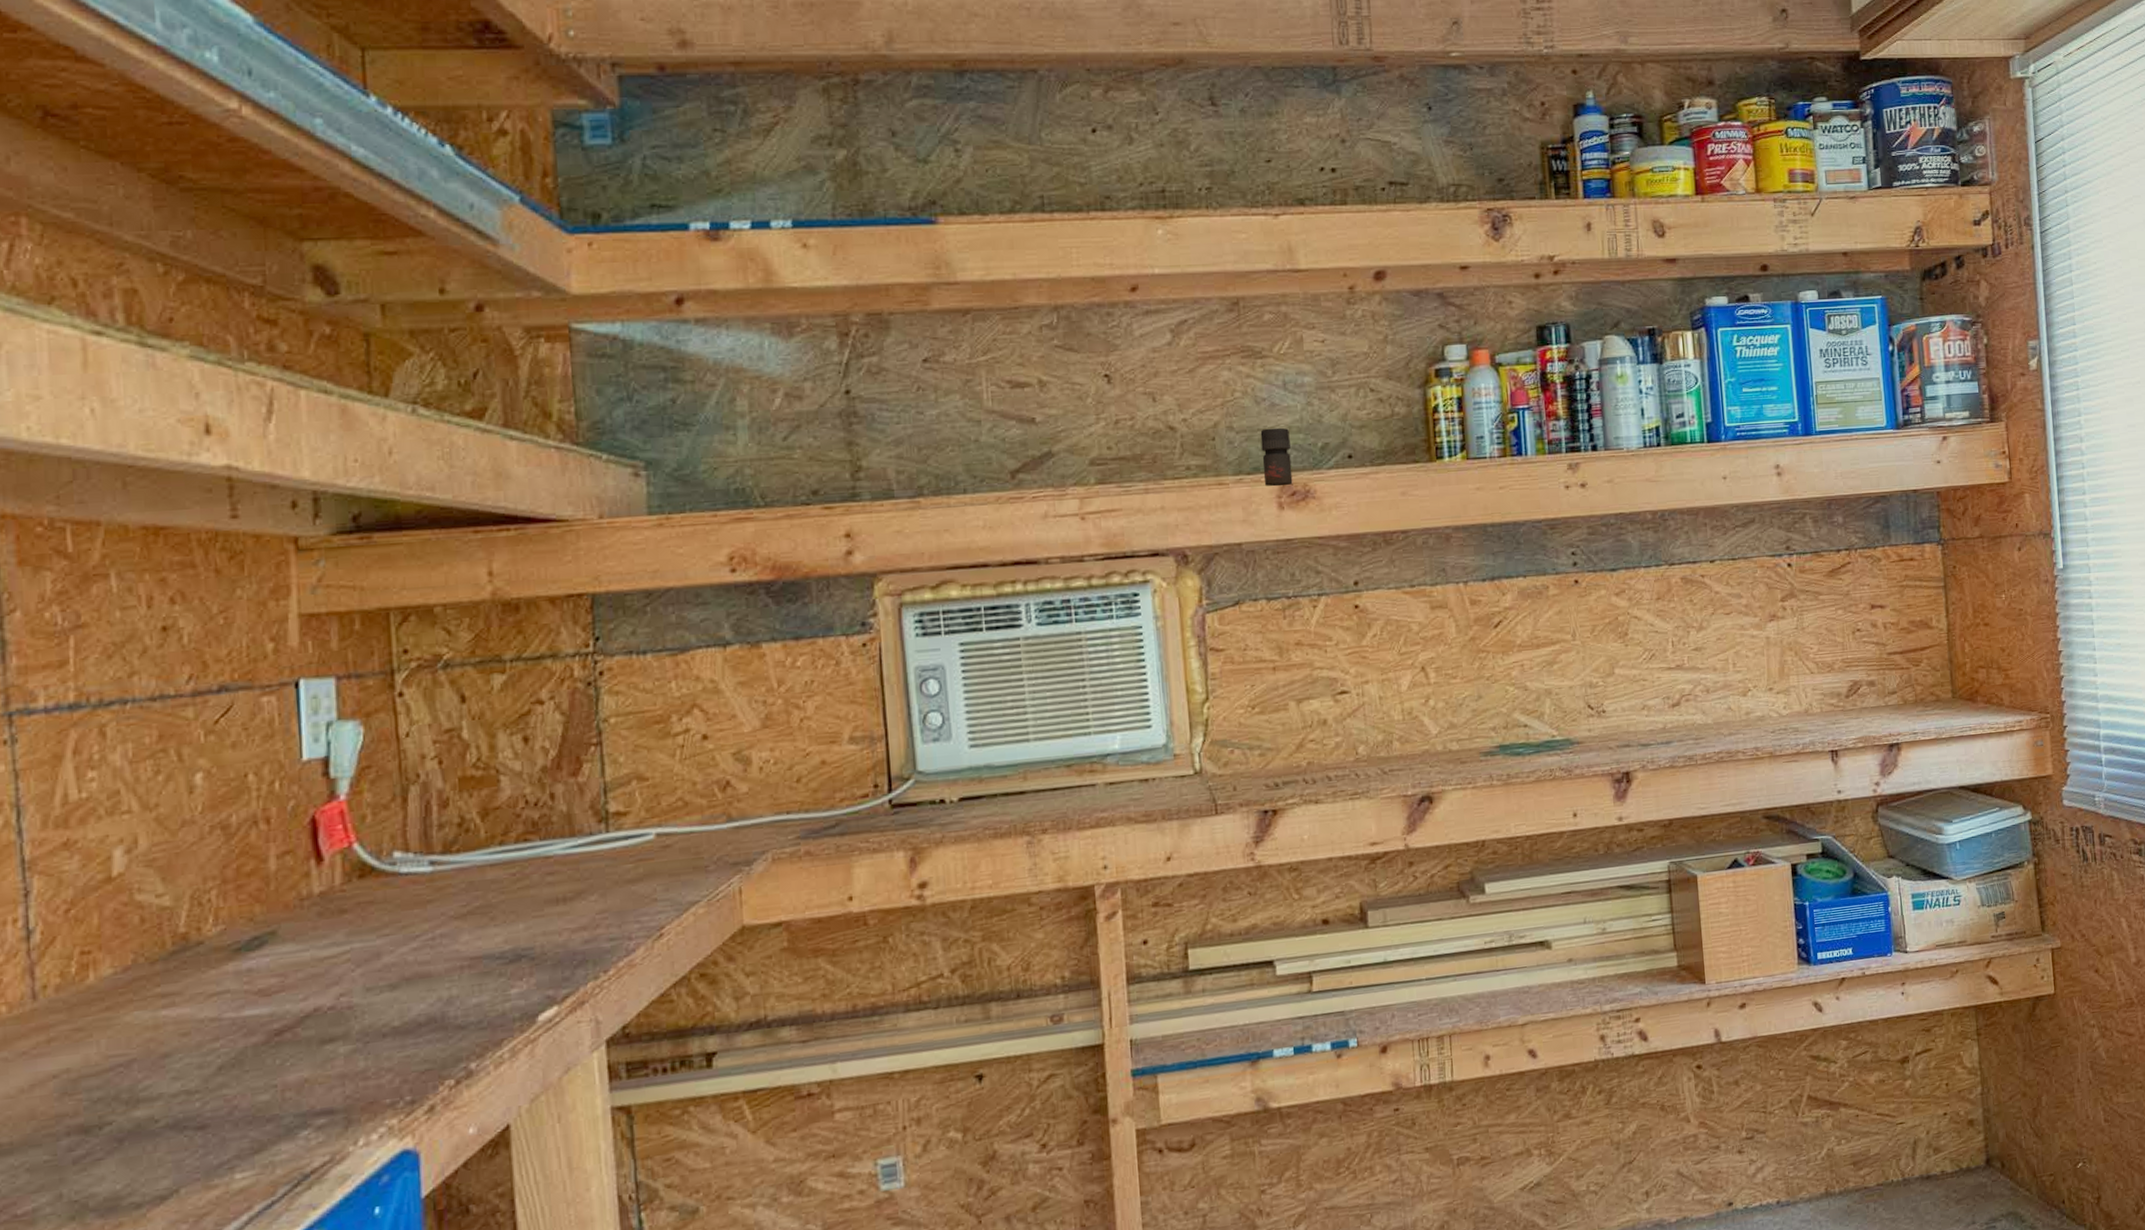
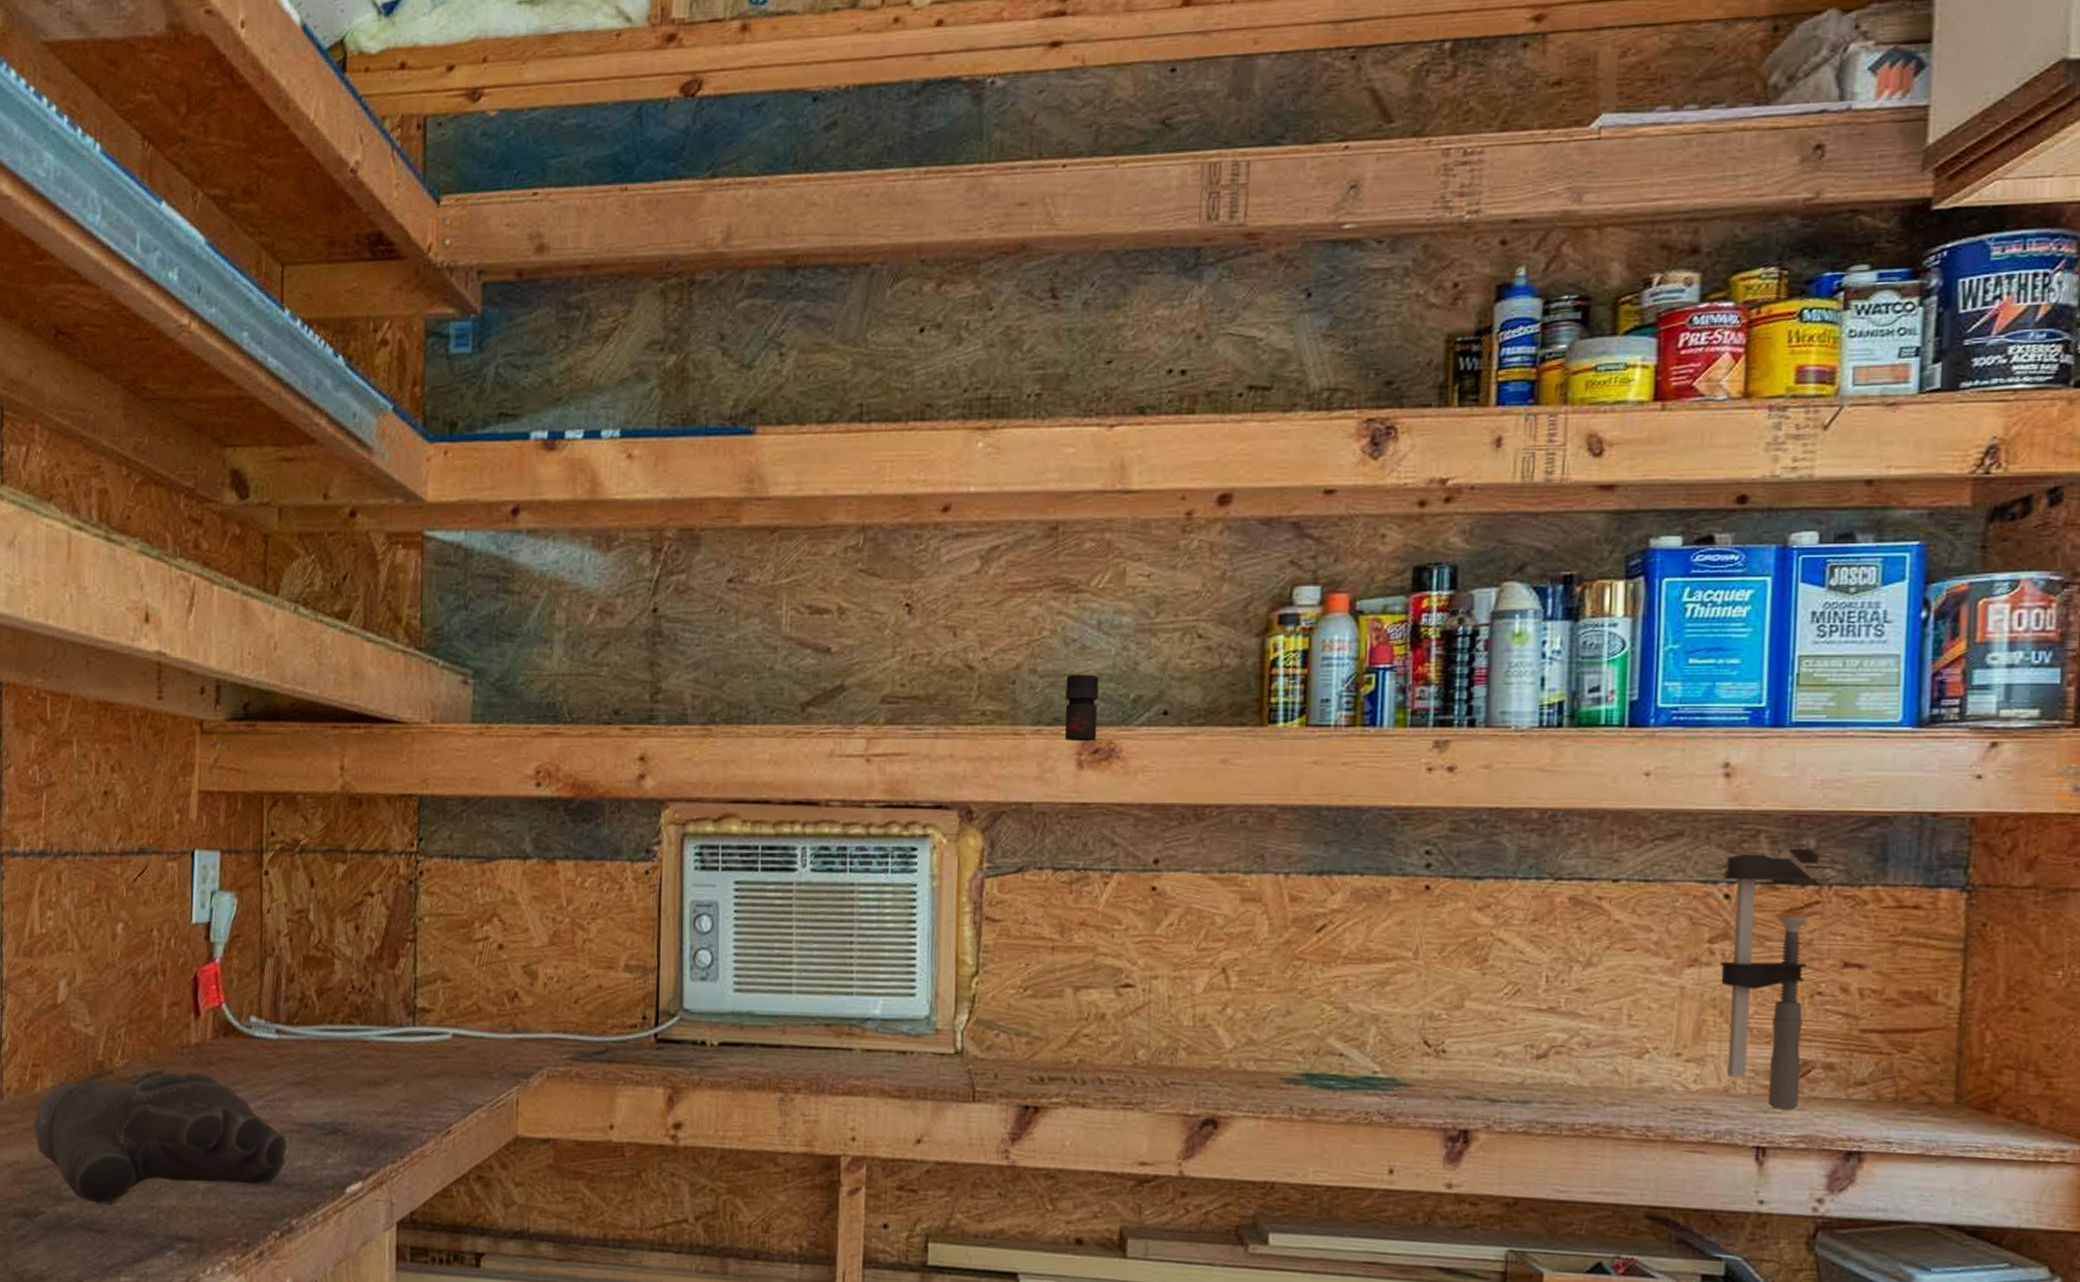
glove: none [87,923,457,1097] -> present [33,1072,288,1204]
clamp: none [1785,523,1857,721] -> present [1720,848,1834,1110]

